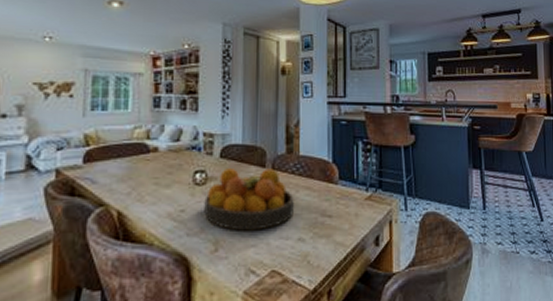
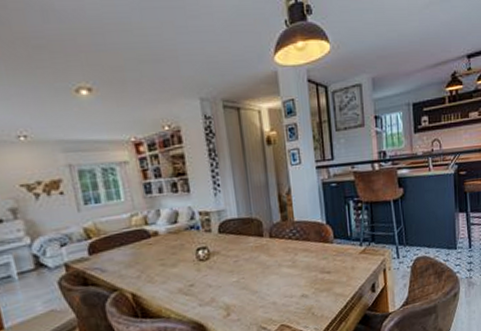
fruit bowl: present [204,168,294,231] -> none [210,237,295,296]

